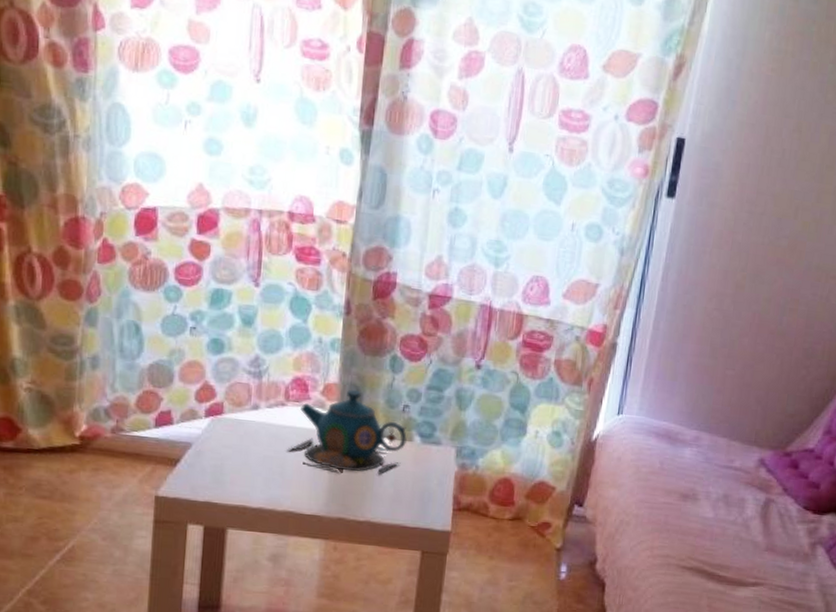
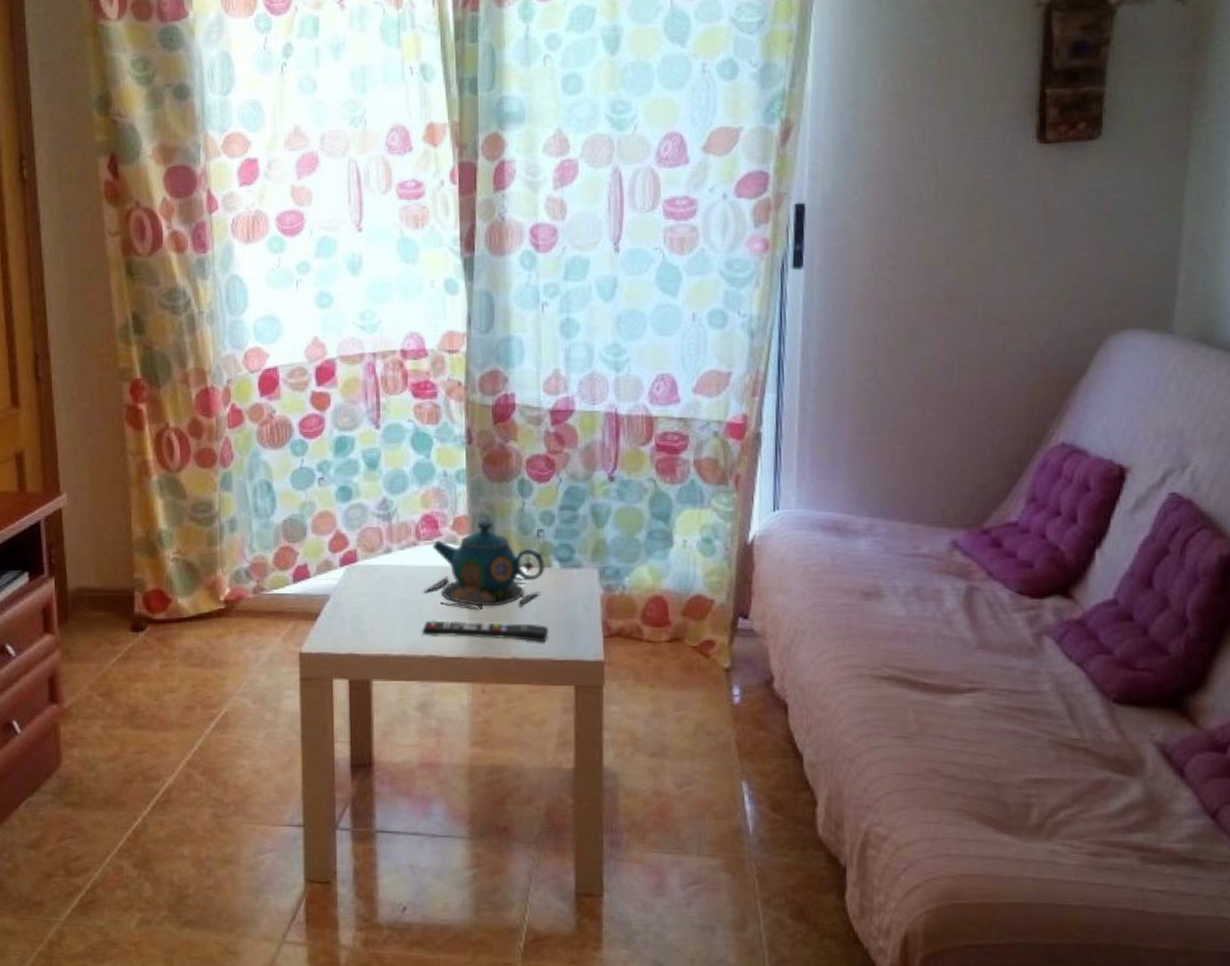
remote control: none [281,478,404,510] -> present [422,620,549,643]

